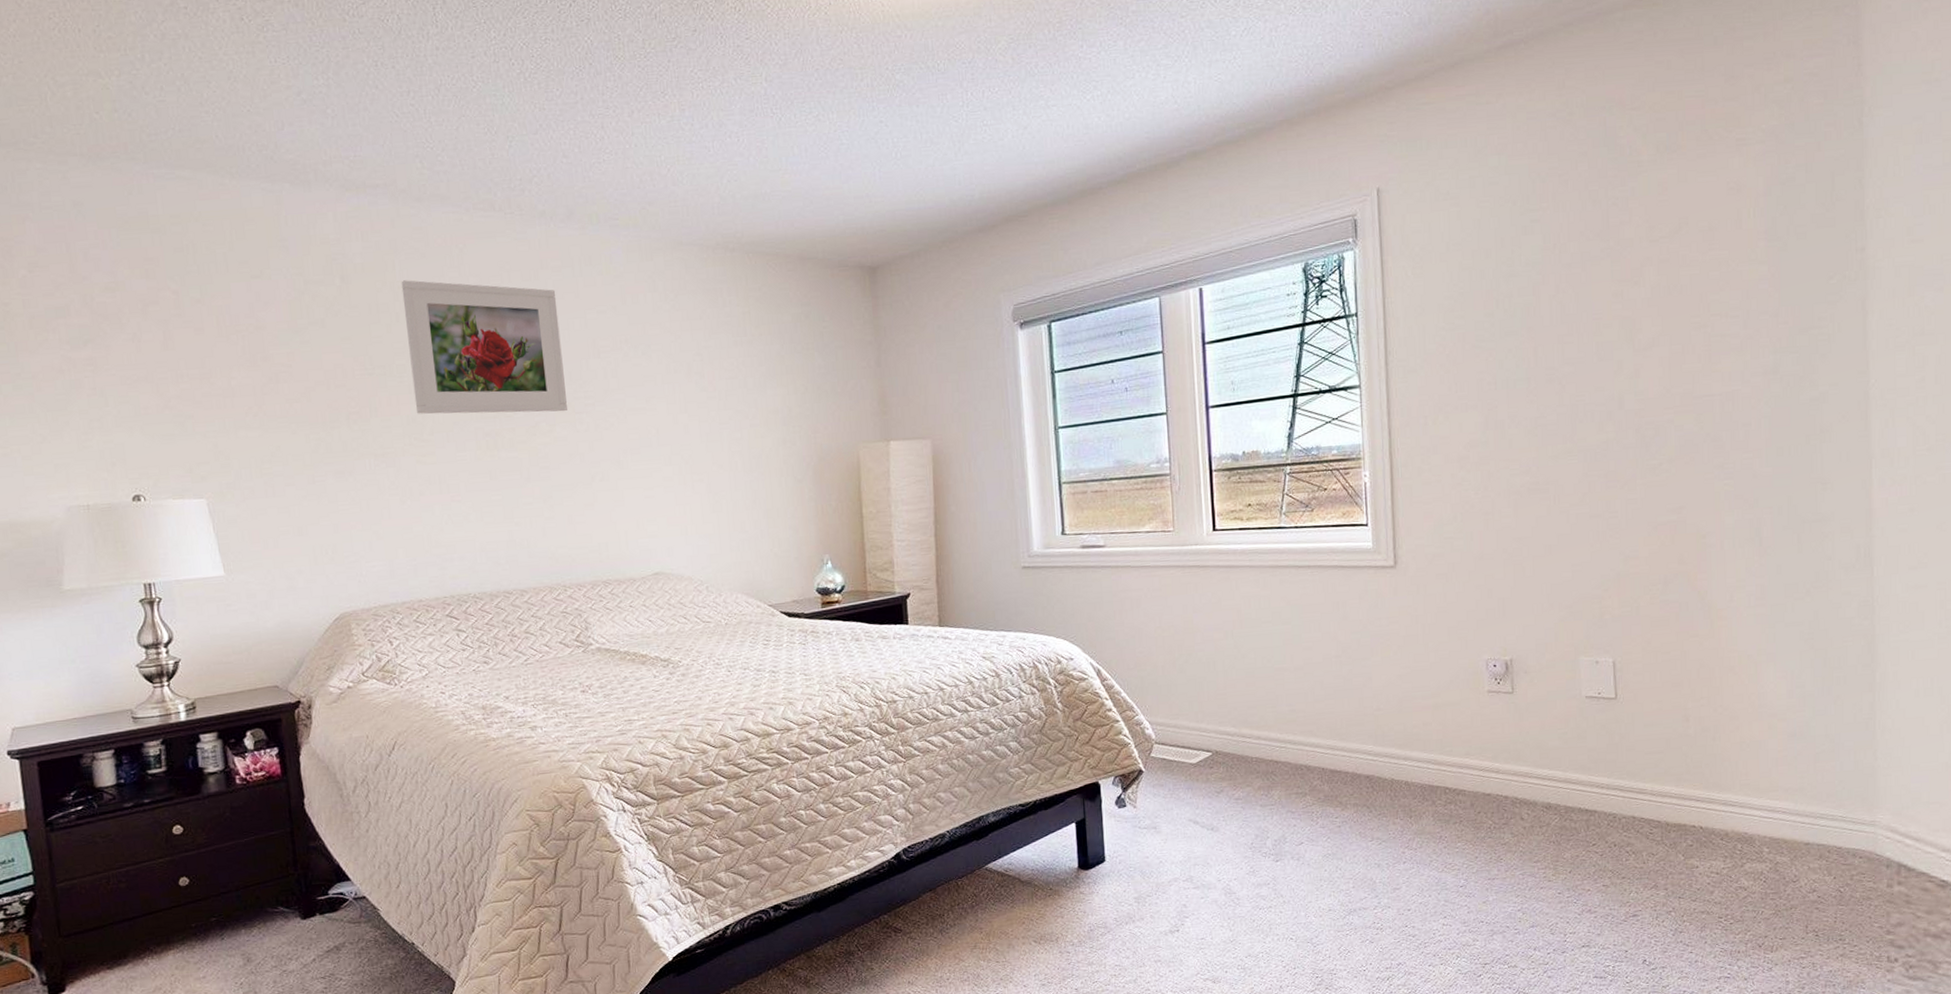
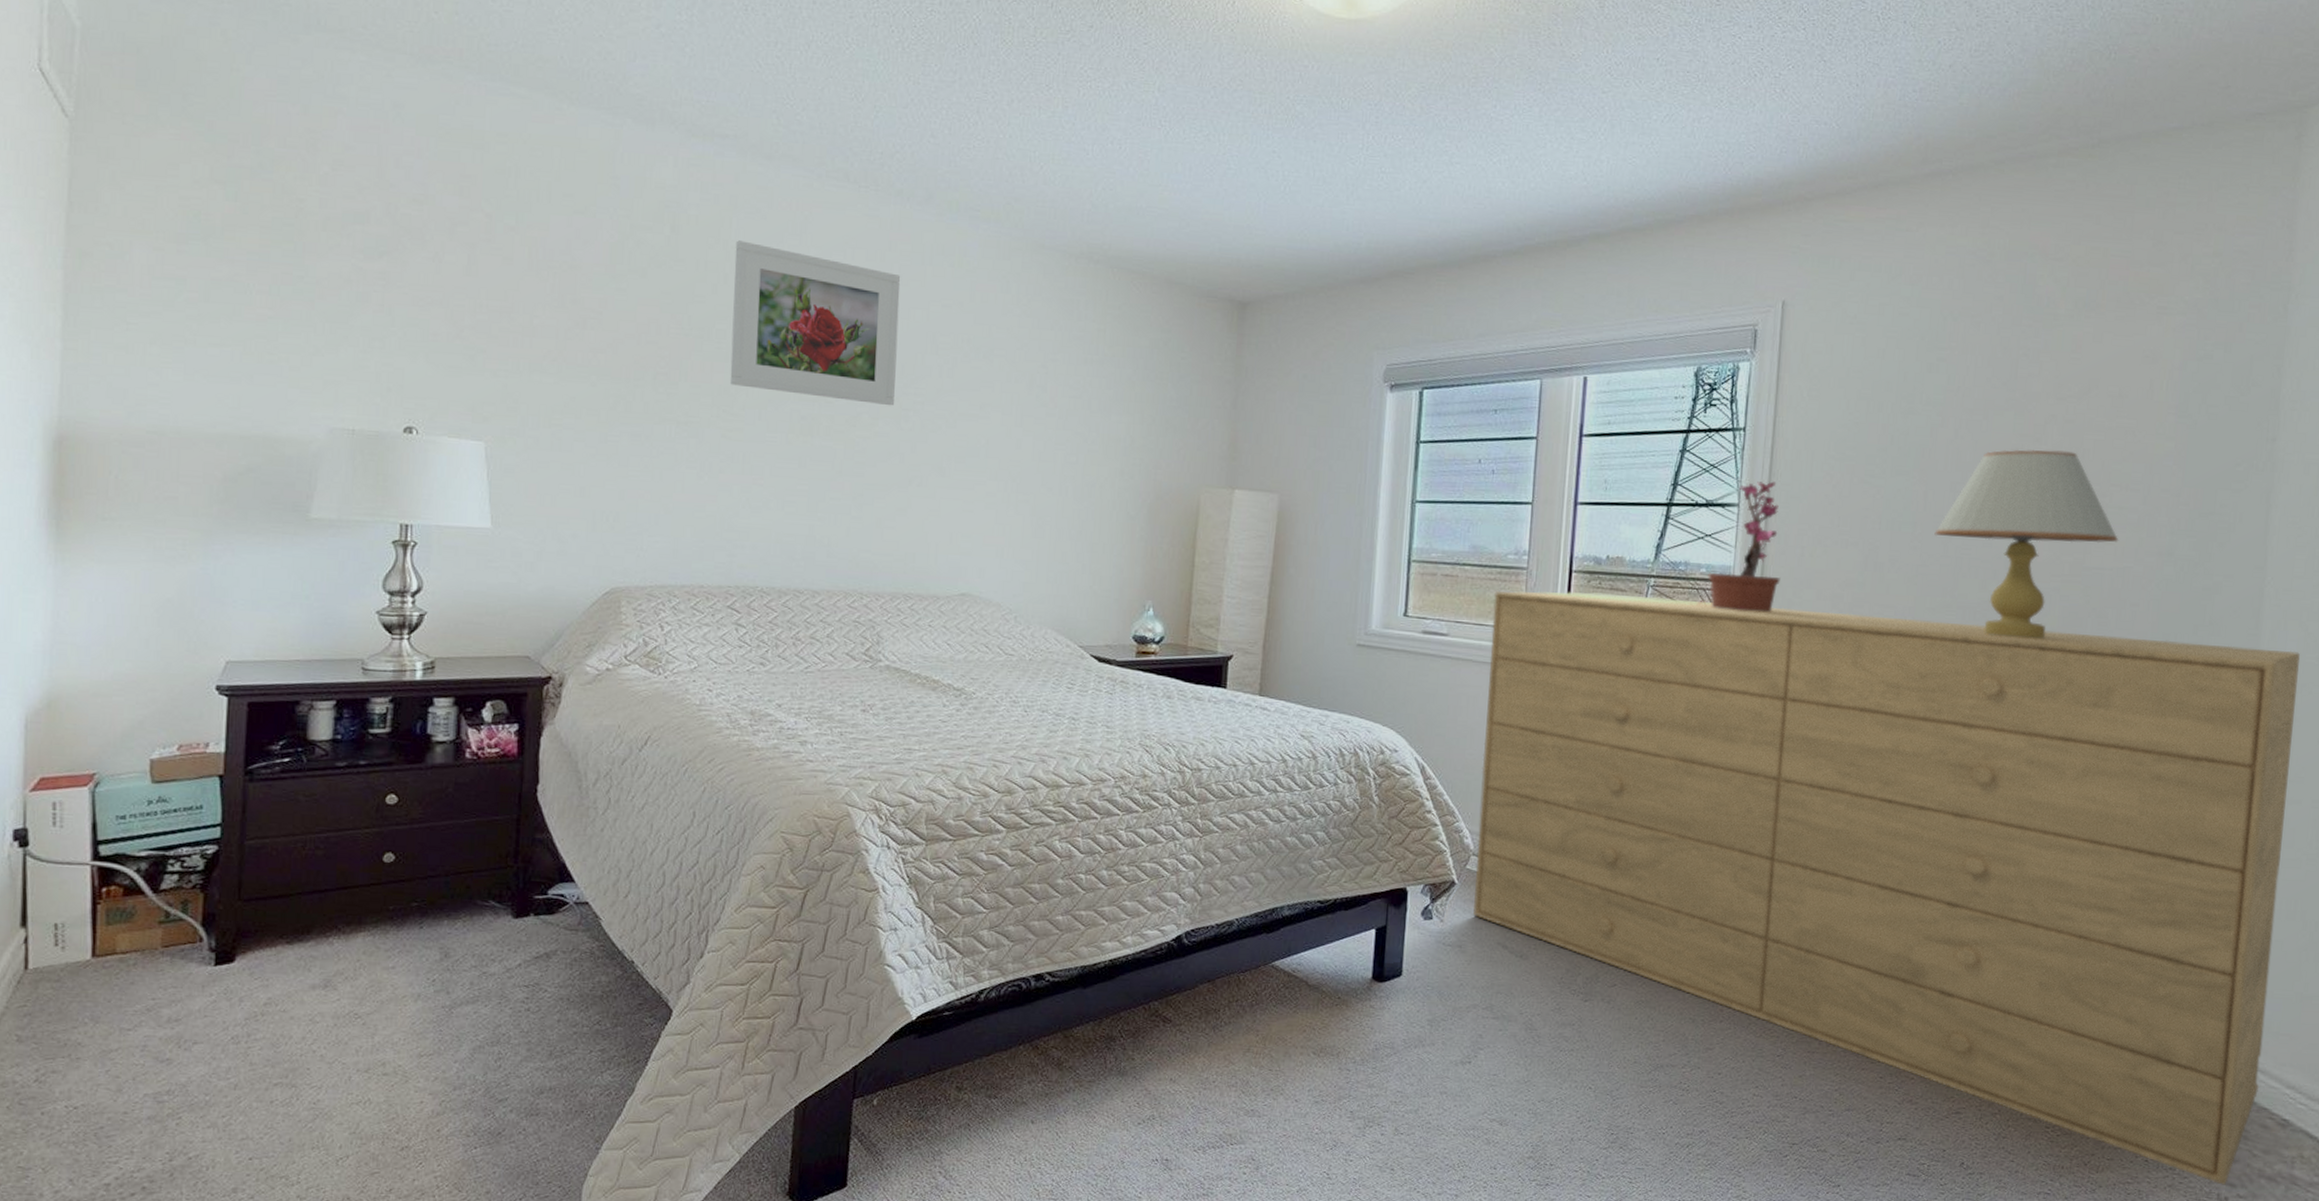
dresser: none [1143,445,1916,948] -> present [1473,591,2301,1185]
potted plant: none [1333,359,1408,486] -> present [1698,481,1781,613]
table lamp: none [1548,289,1725,473] -> present [1934,449,2119,640]

